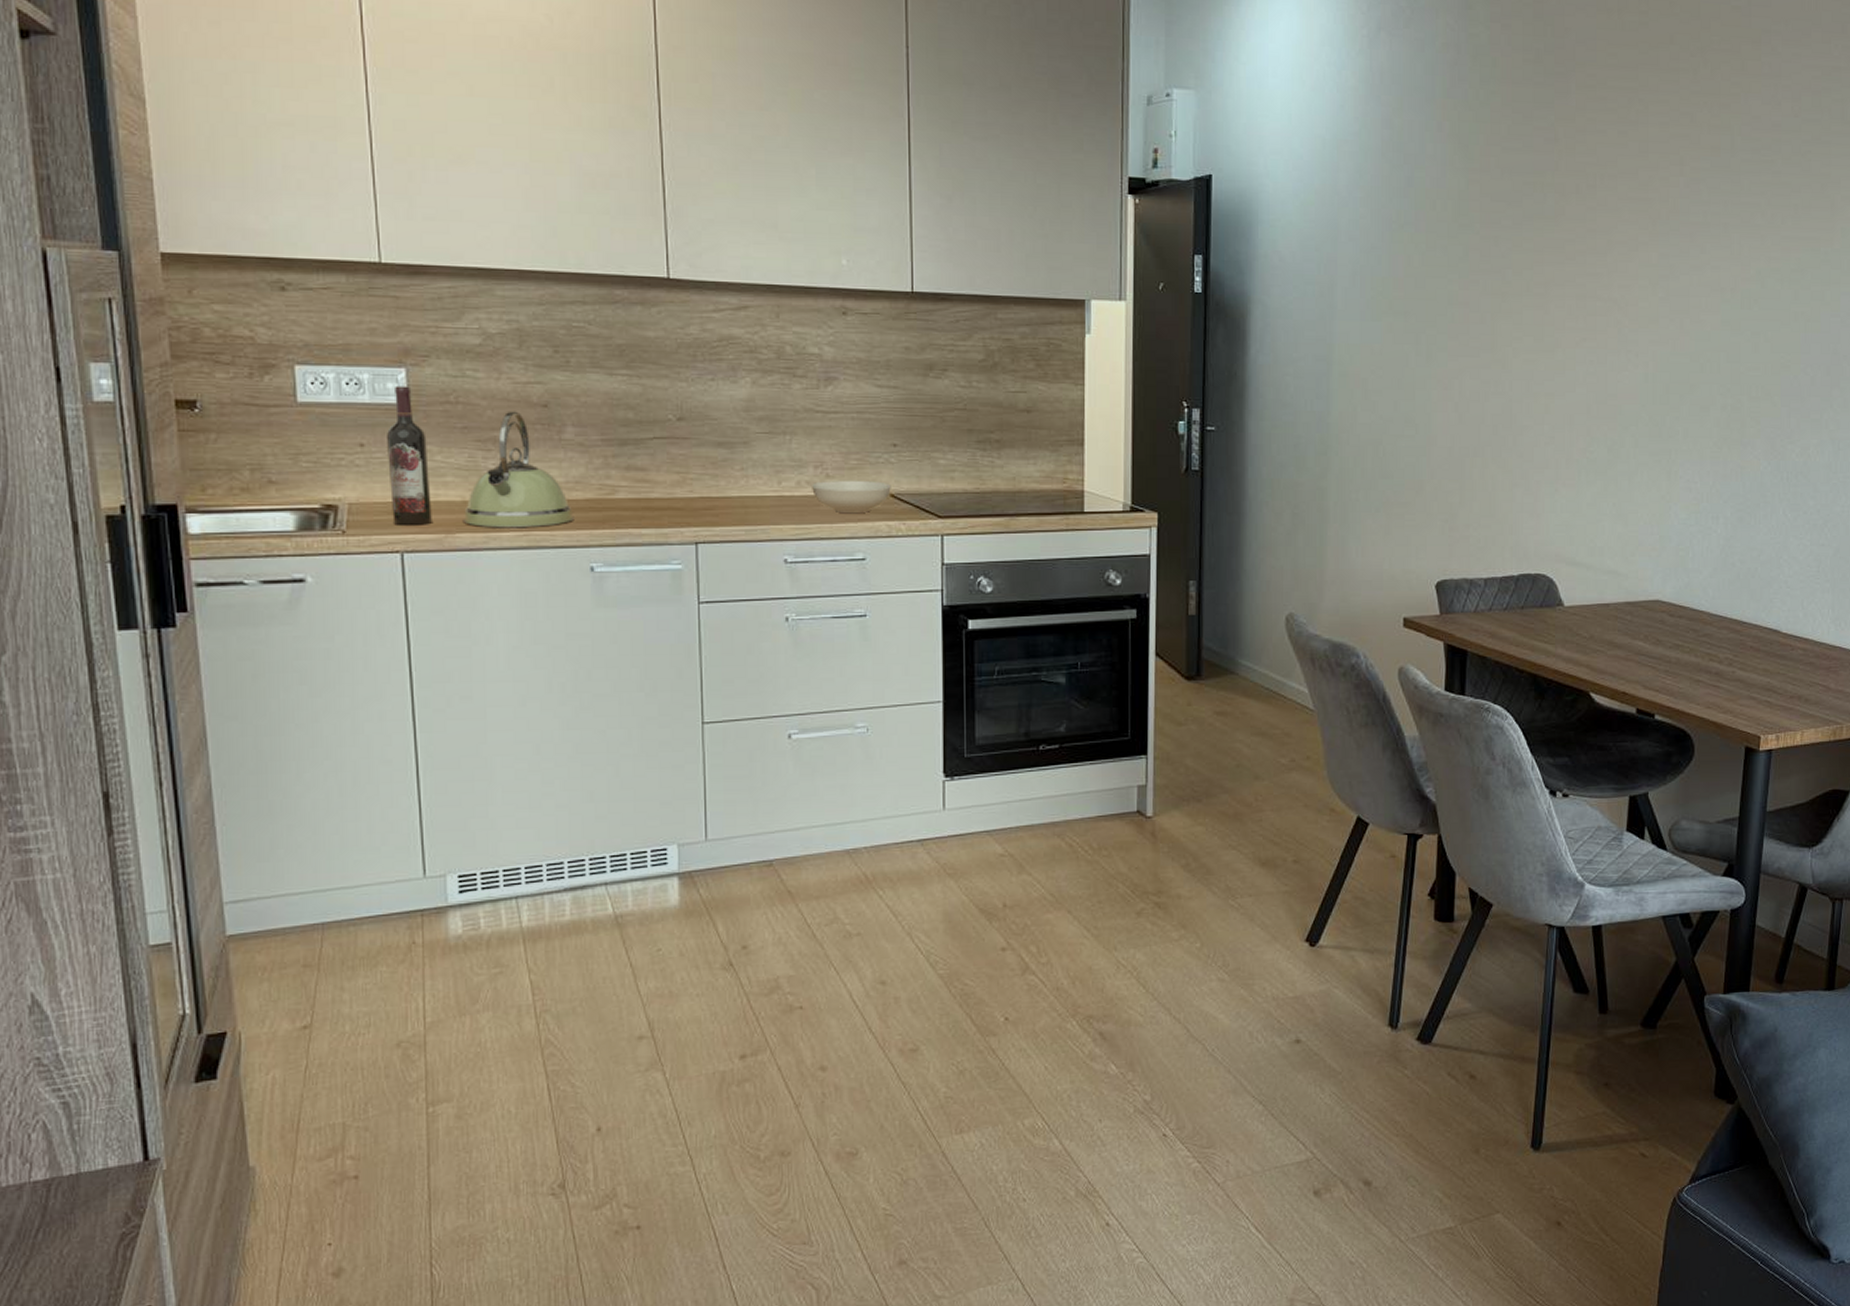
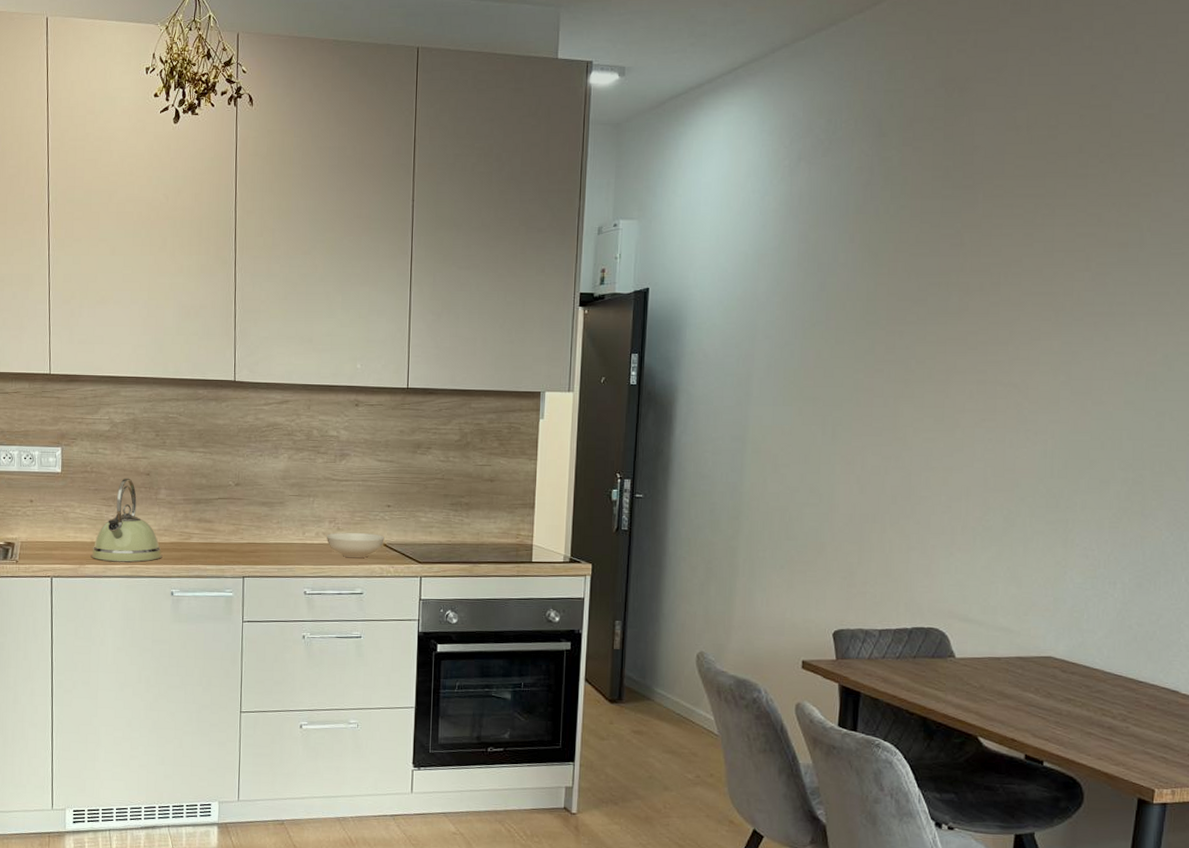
wine bottle: present [385,386,434,527] -> none [46,460,72,559]

